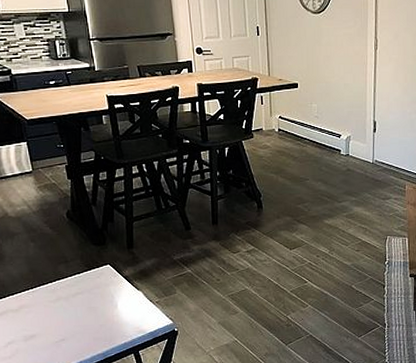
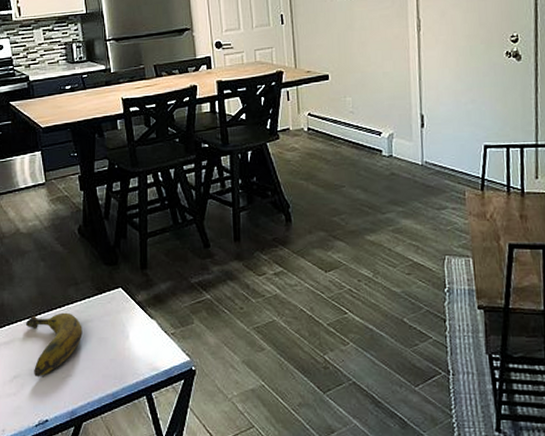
banana: none [17,286,74,342] -> present [25,312,83,377]

